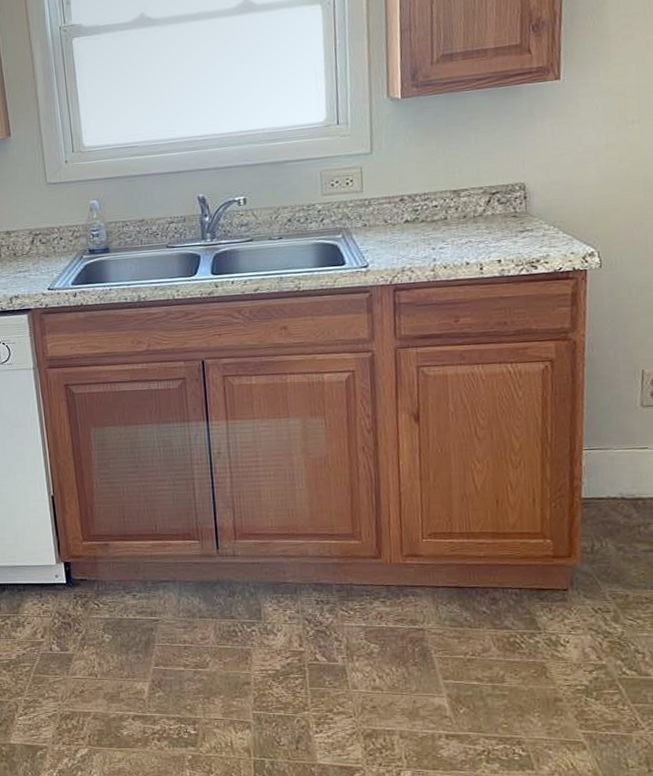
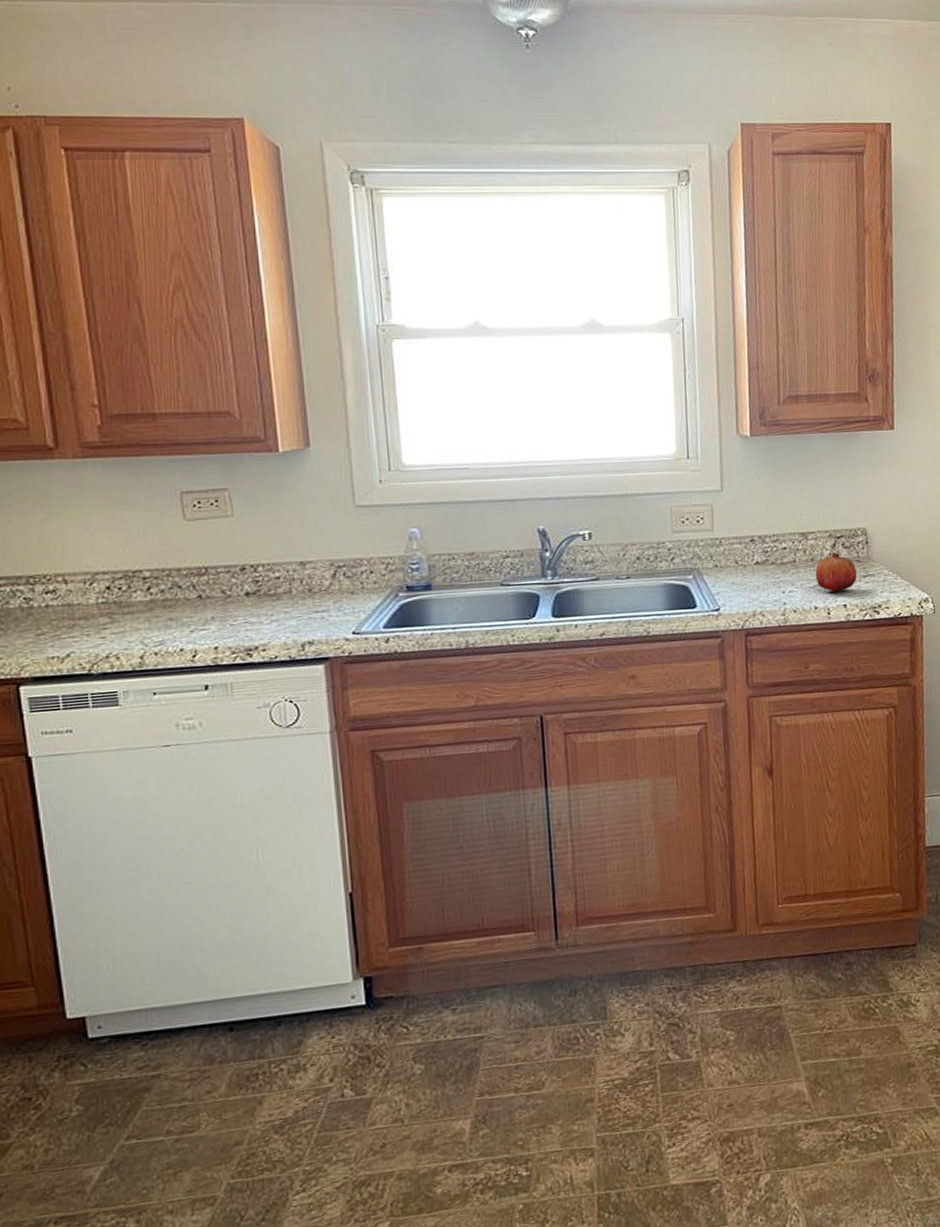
fruit: none [467,208,513,248] -> present [815,552,857,592]

